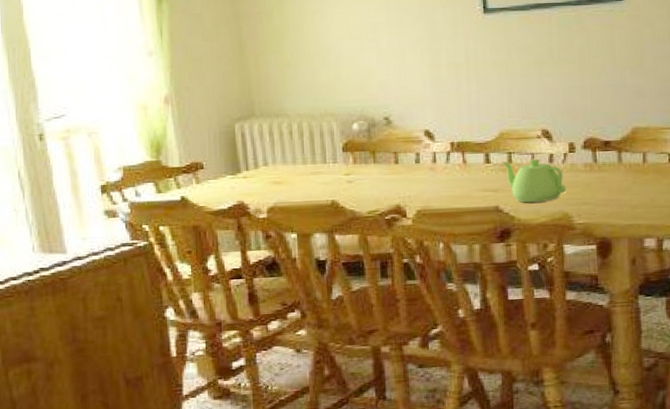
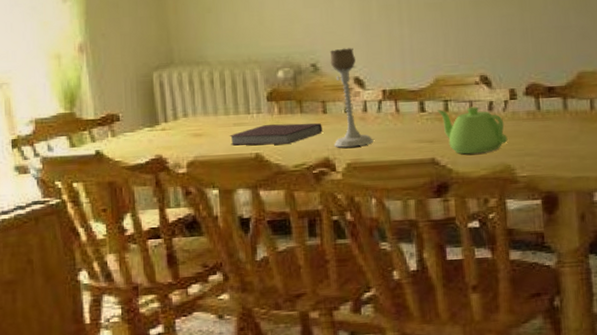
notebook: none [307,172,394,193] -> present [229,123,322,146]
candle holder: none [401,102,442,196] -> present [329,48,374,148]

